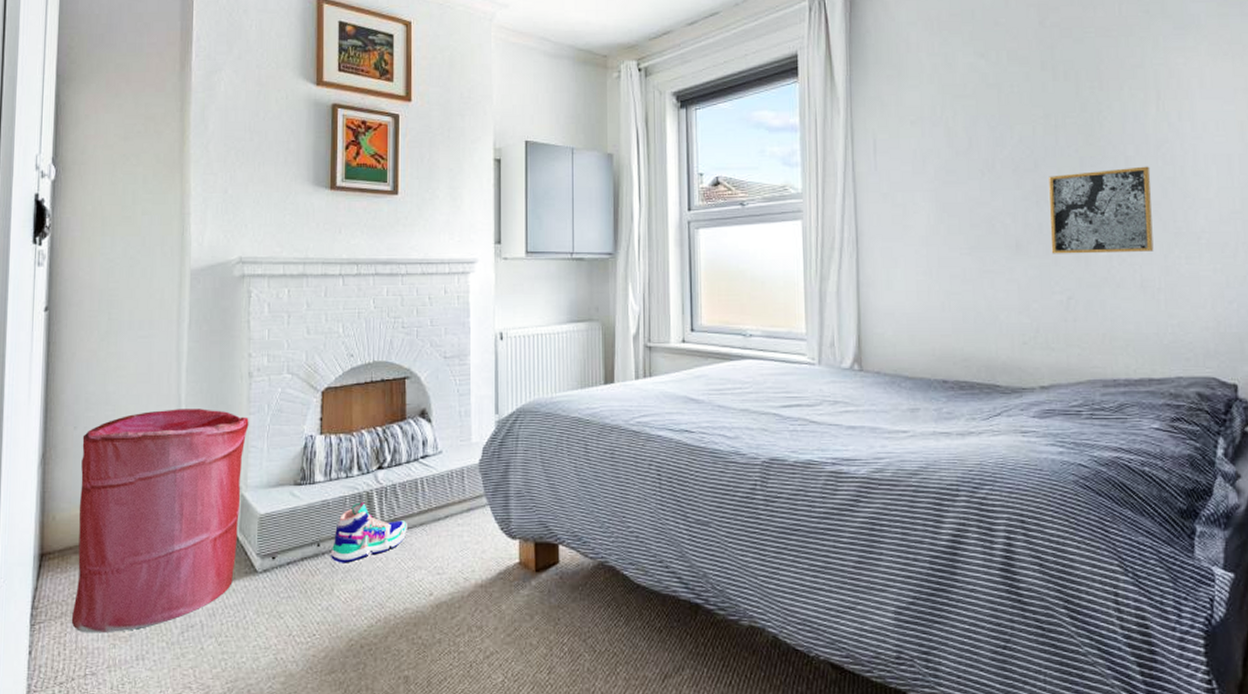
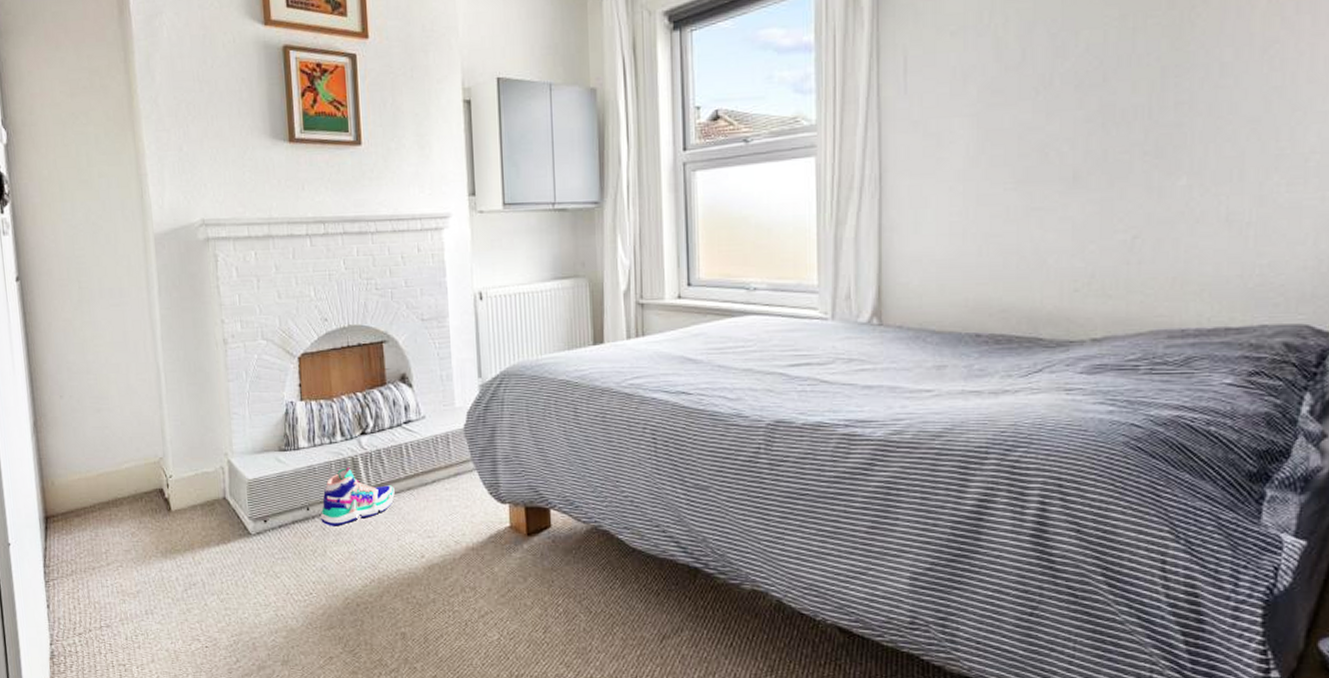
laundry hamper: present [71,409,249,634] -> none [69,376,229,590]
wall art: present [1049,166,1154,254] -> none [1116,74,1252,186]

